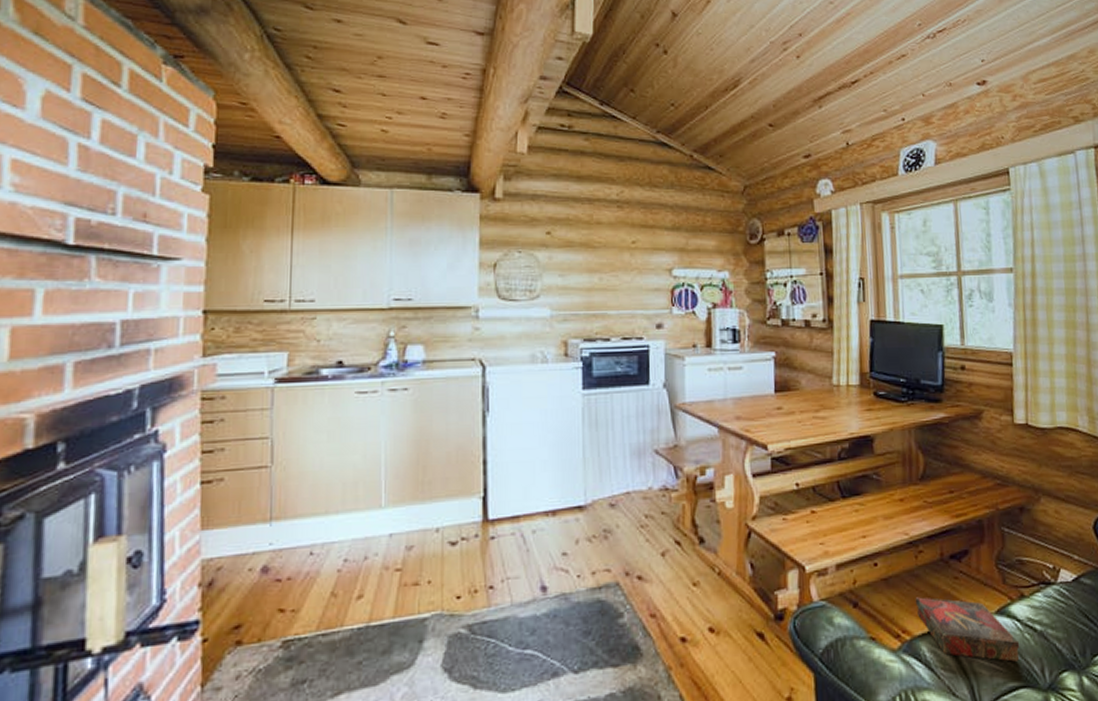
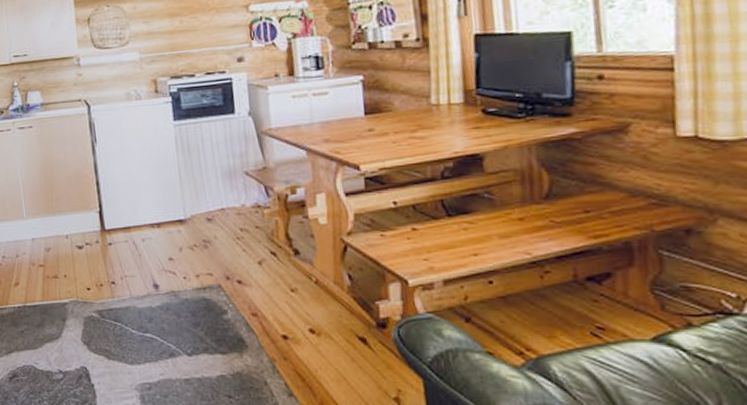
book: present [915,597,1019,662] -> none [541,317,685,393]

